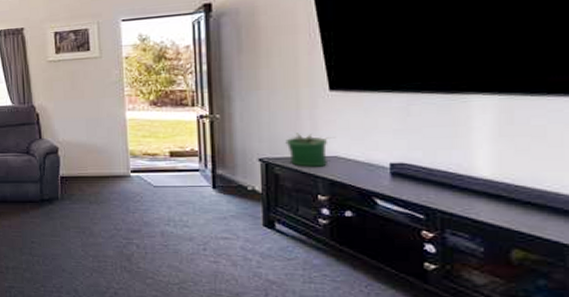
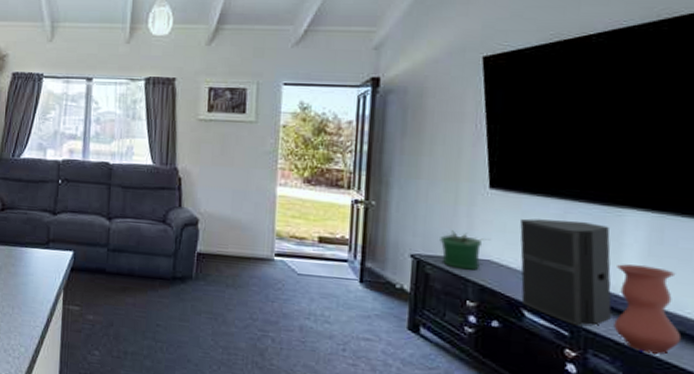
speaker: none [364,112,466,208] -> present [520,218,612,326]
vase: none [467,146,543,228] -> present [613,264,682,355]

